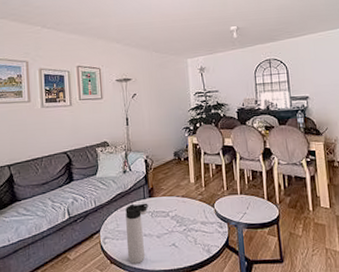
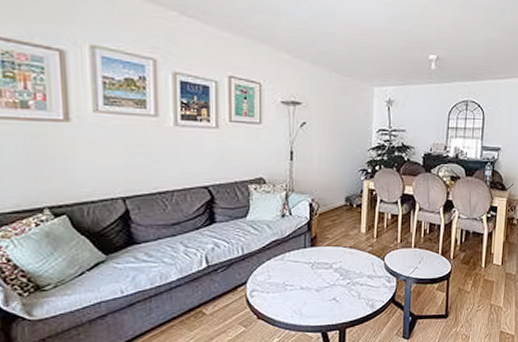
thermos bottle: present [125,203,148,264] -> none [279,253,309,319]

